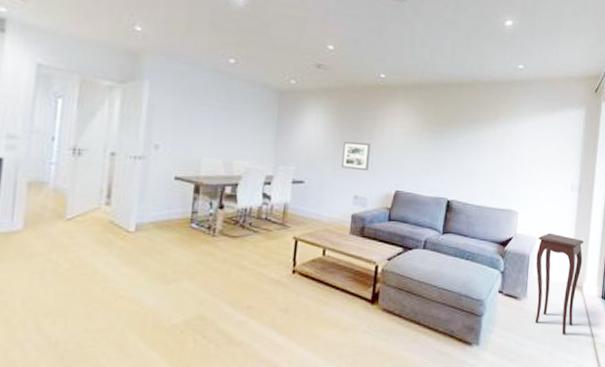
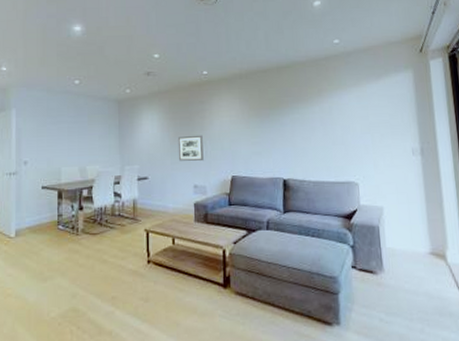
side table: present [534,233,584,335] -> none [385,201,442,310]

